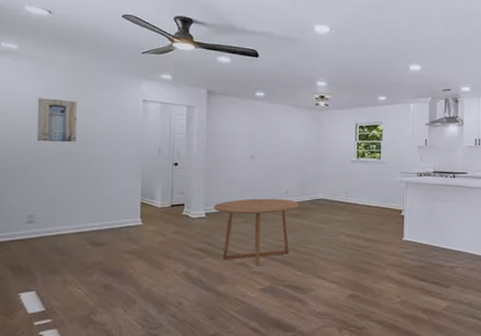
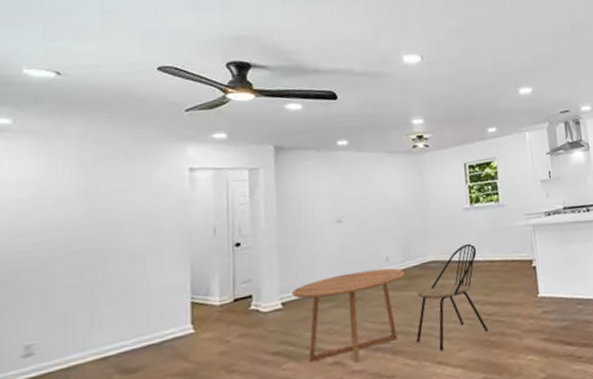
wall art: present [37,98,77,143] -> none [38,181,97,242]
dining chair: none [303,189,360,269] -> present [416,243,489,352]

